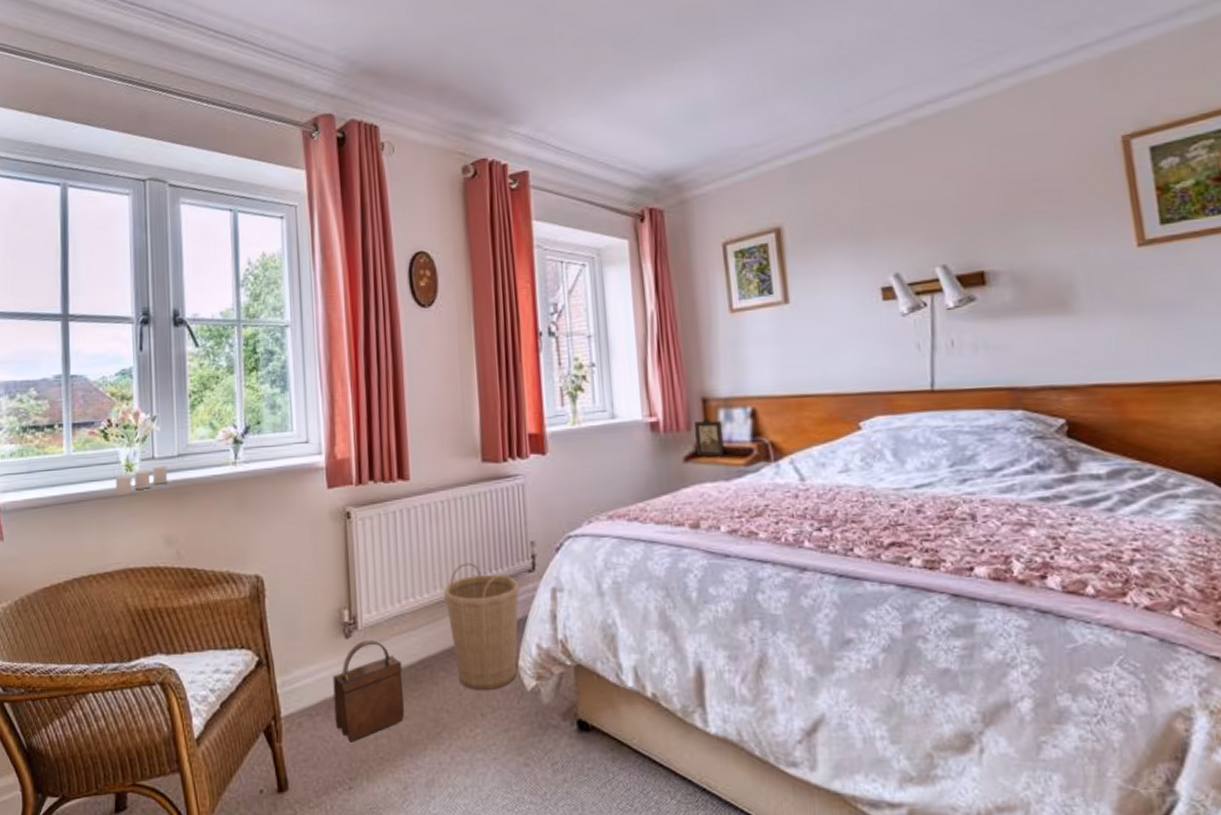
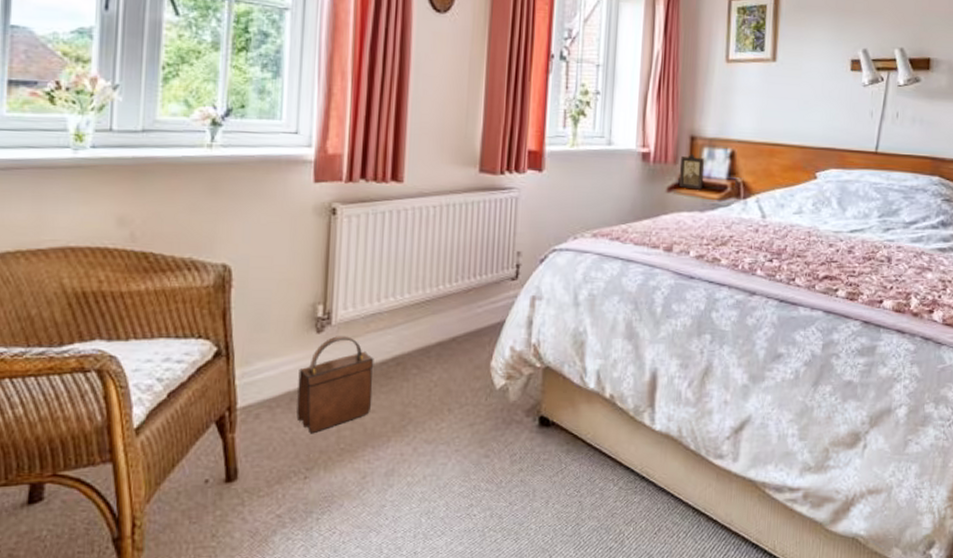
candle: present [115,465,168,496] -> none [59,139,128,167]
basket: present [444,562,519,690] -> none [425,267,501,387]

